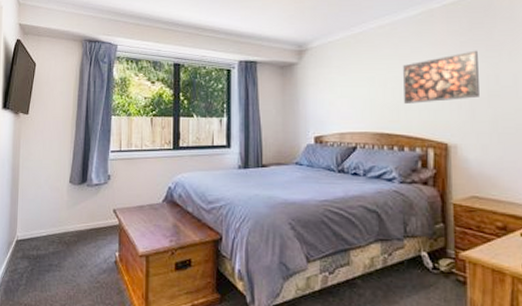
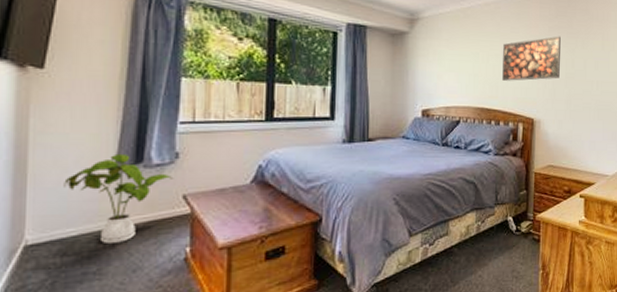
house plant: none [39,175,107,245] -> present [64,153,174,245]

